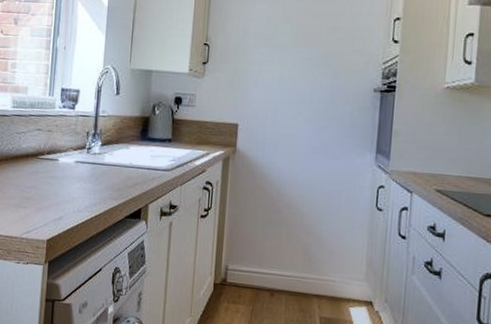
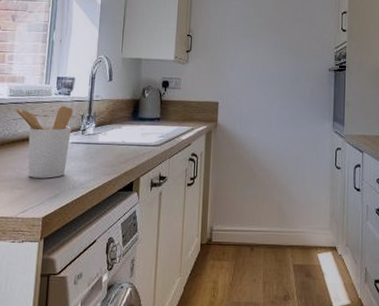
utensil holder: none [18,120,78,199] -> present [15,106,73,178]

